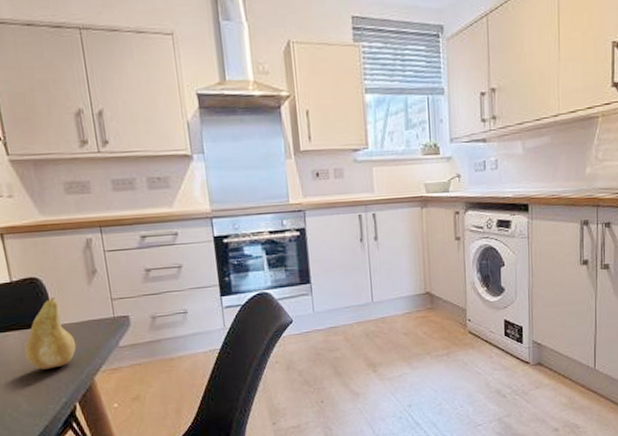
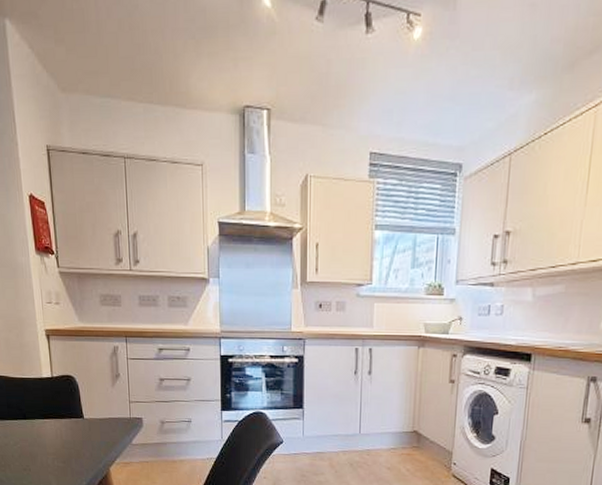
fruit: present [24,297,77,370] -> none [57,394,98,455]

